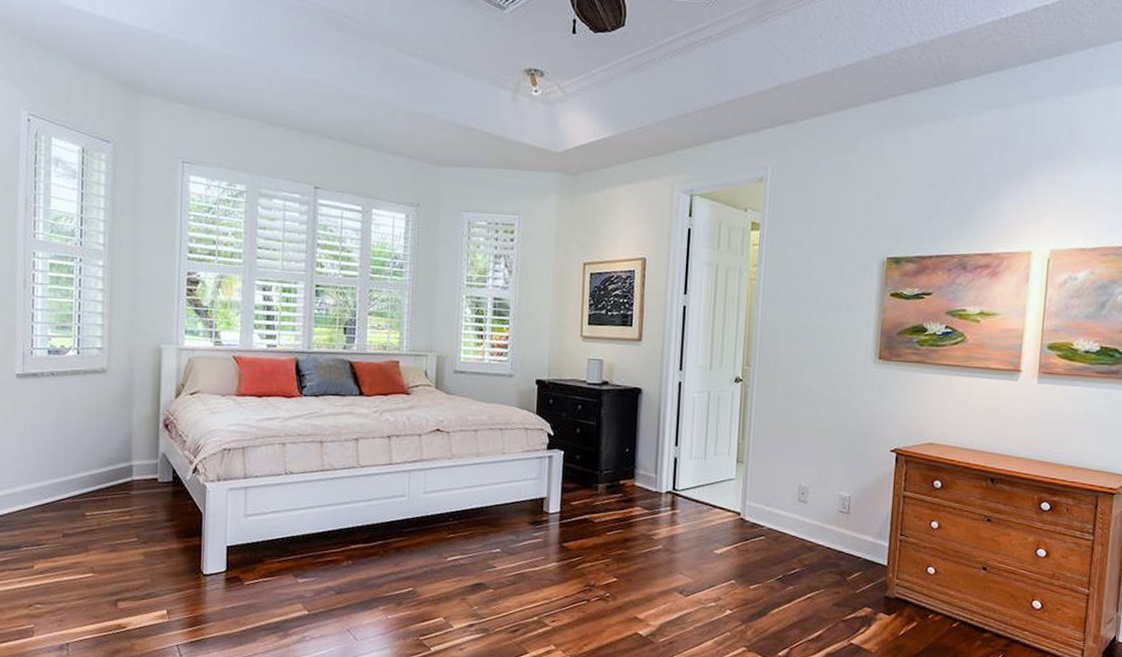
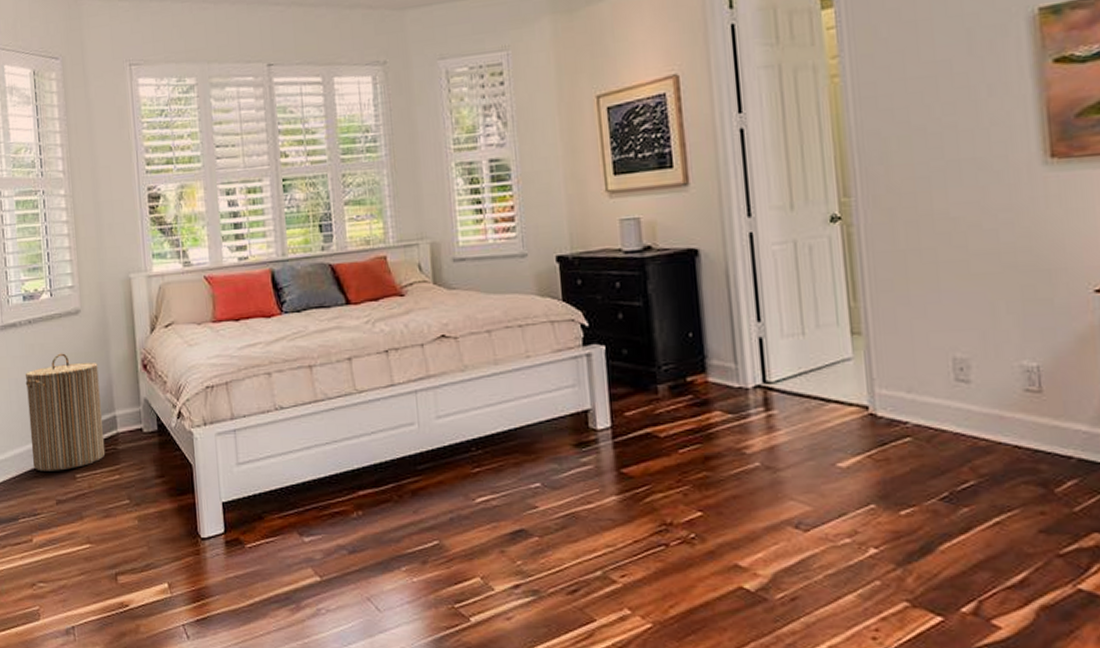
laundry hamper: none [41,405,119,508] -> present [25,353,106,472]

